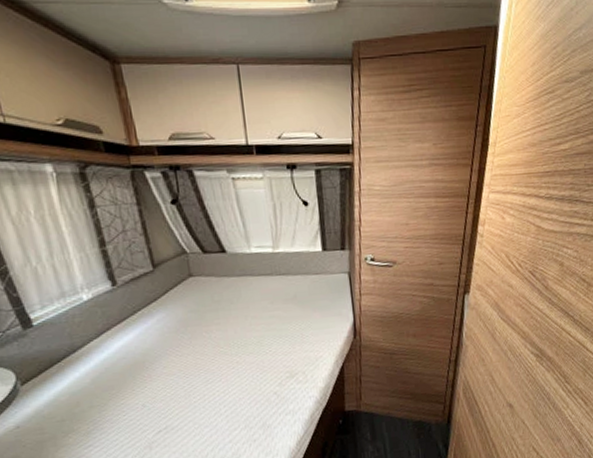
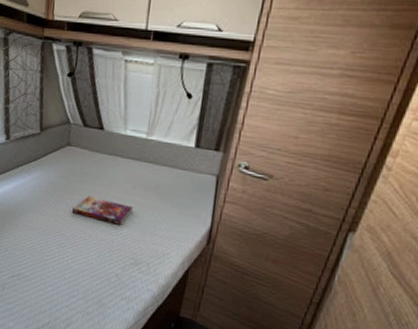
book: none [210,321,276,346] -> present [71,196,133,226]

